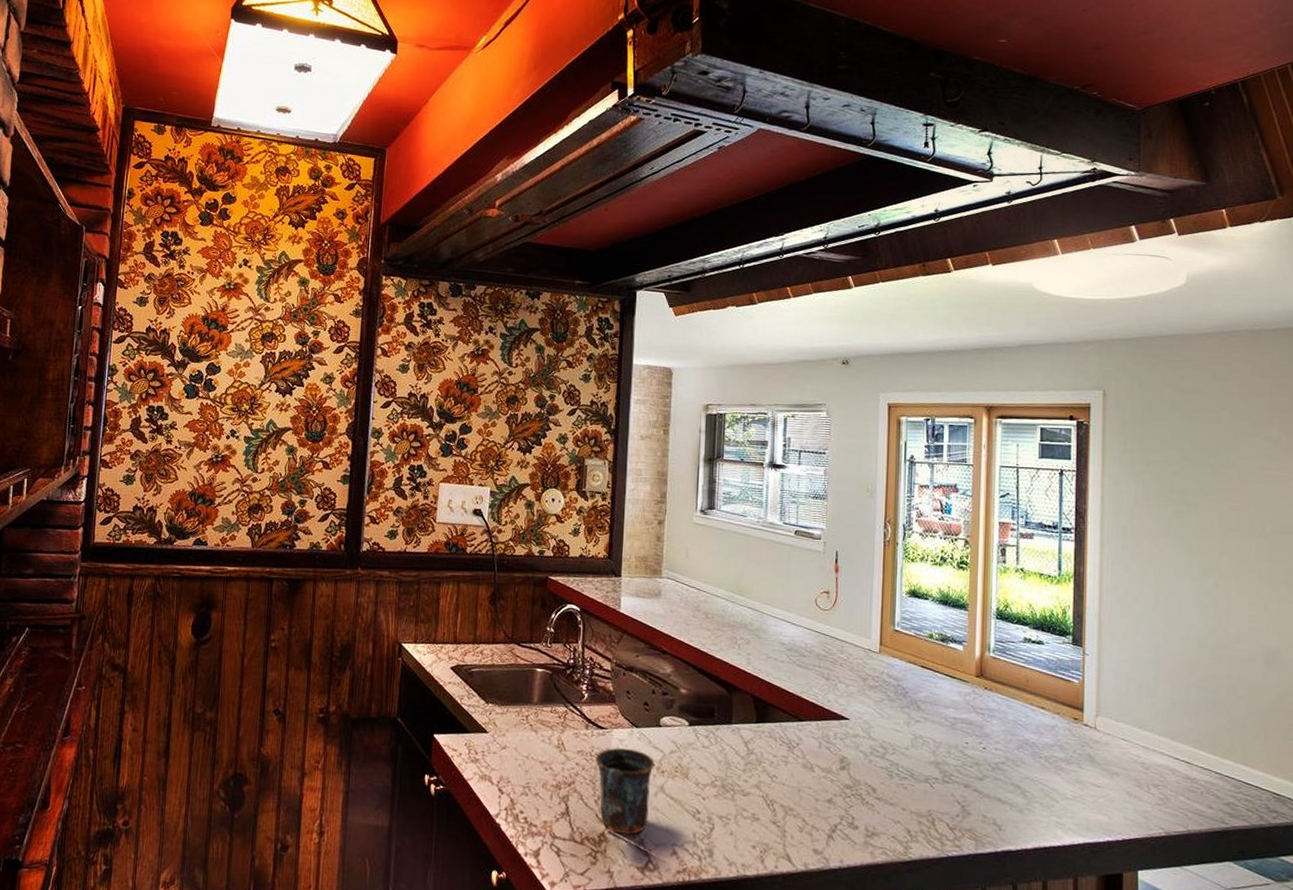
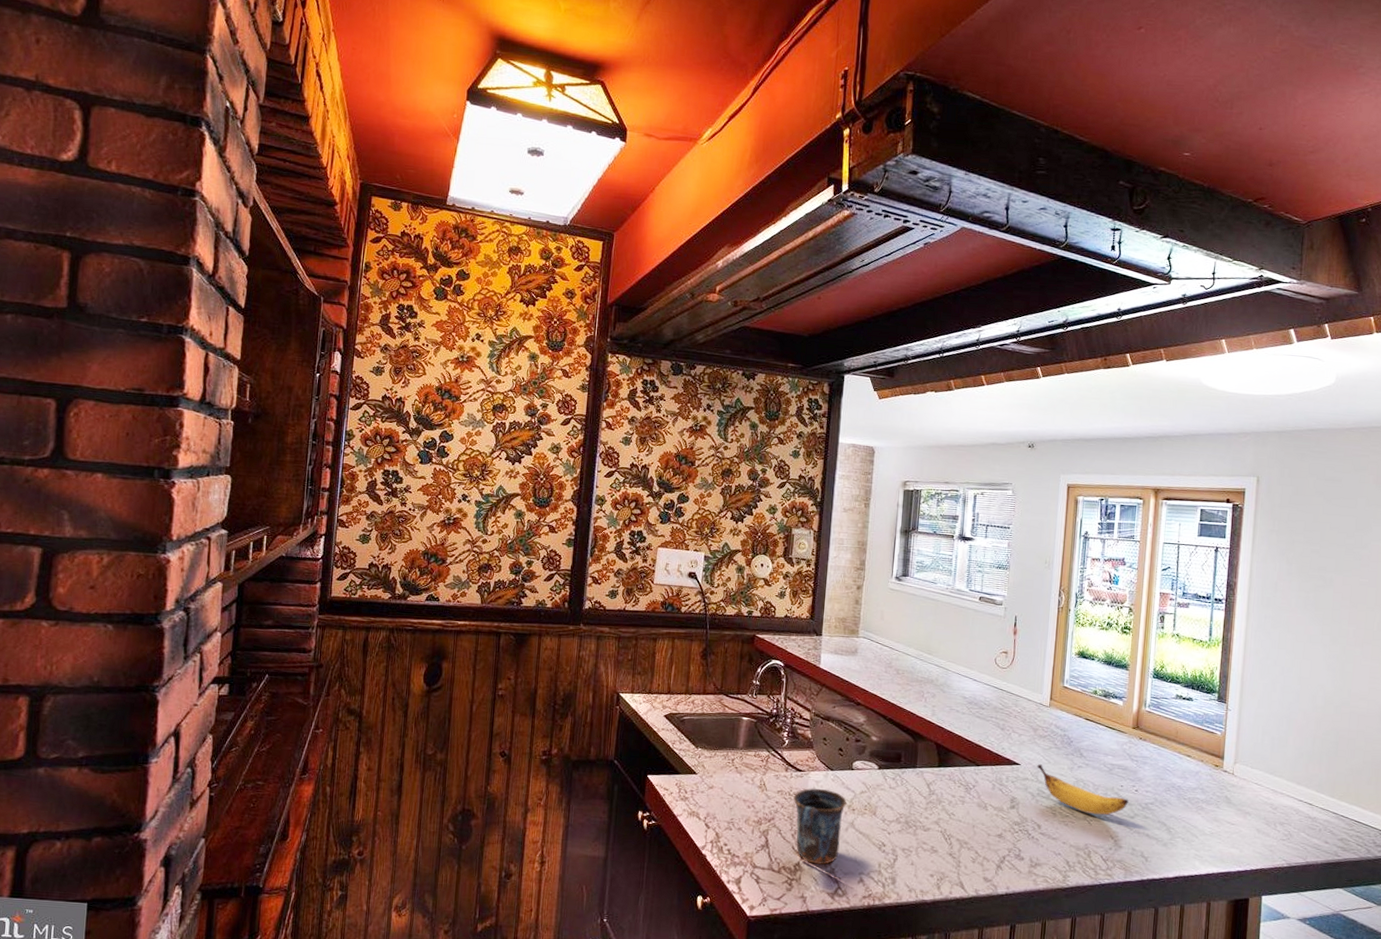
banana: none [868,719,976,777] -> present [1037,764,1129,815]

